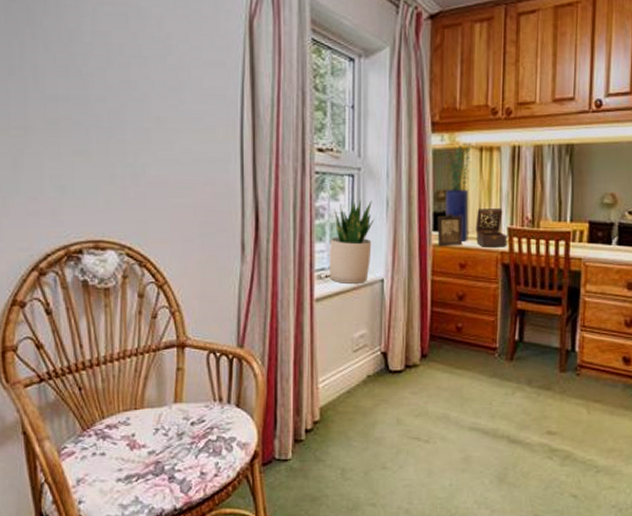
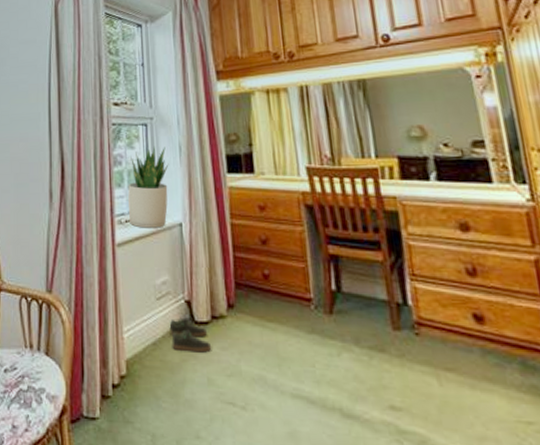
shoe: none [364,367,403,398] -> present [169,317,212,353]
photo frame: present [437,212,463,246] -> none [230,154,260,188]
vase: present [445,145,472,242] -> none [235,89,265,183]
jewelry box: present [475,207,506,247] -> none [270,147,307,188]

